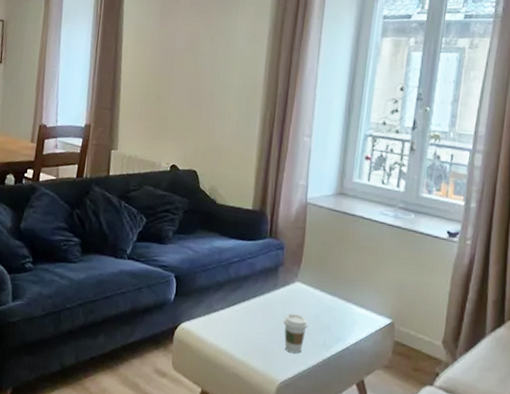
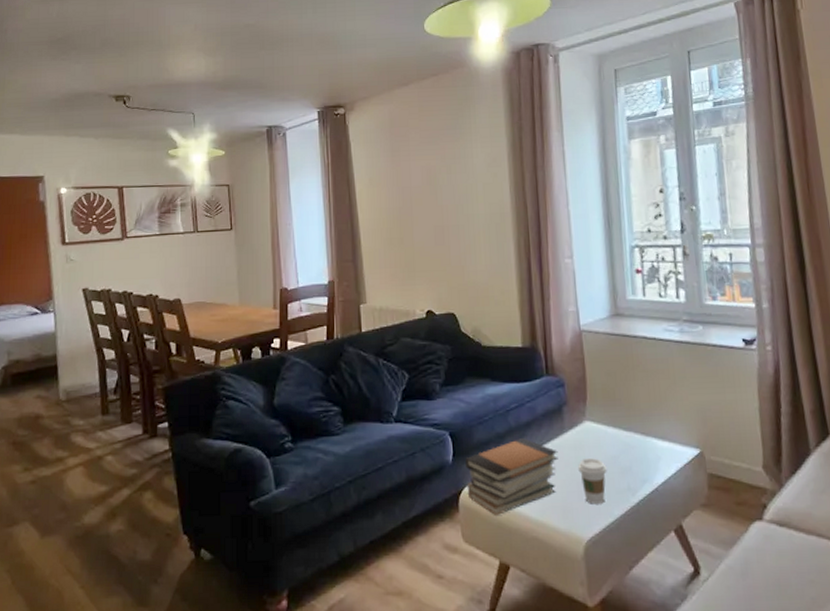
book stack: none [183,288,268,351] -> present [465,437,559,515]

